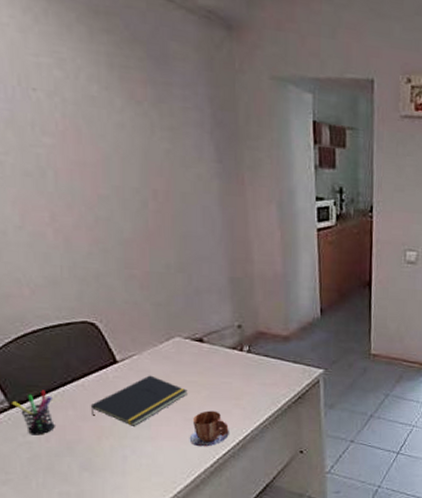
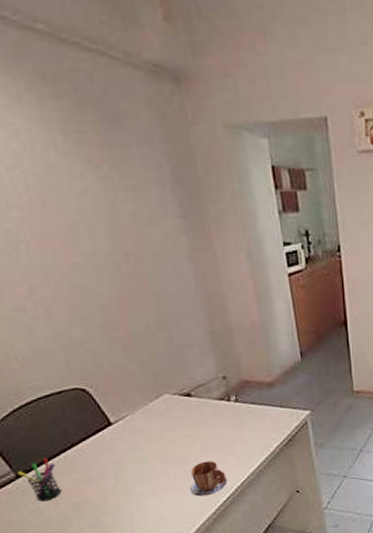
notepad: present [90,375,188,426] -> none [92,433,183,484]

